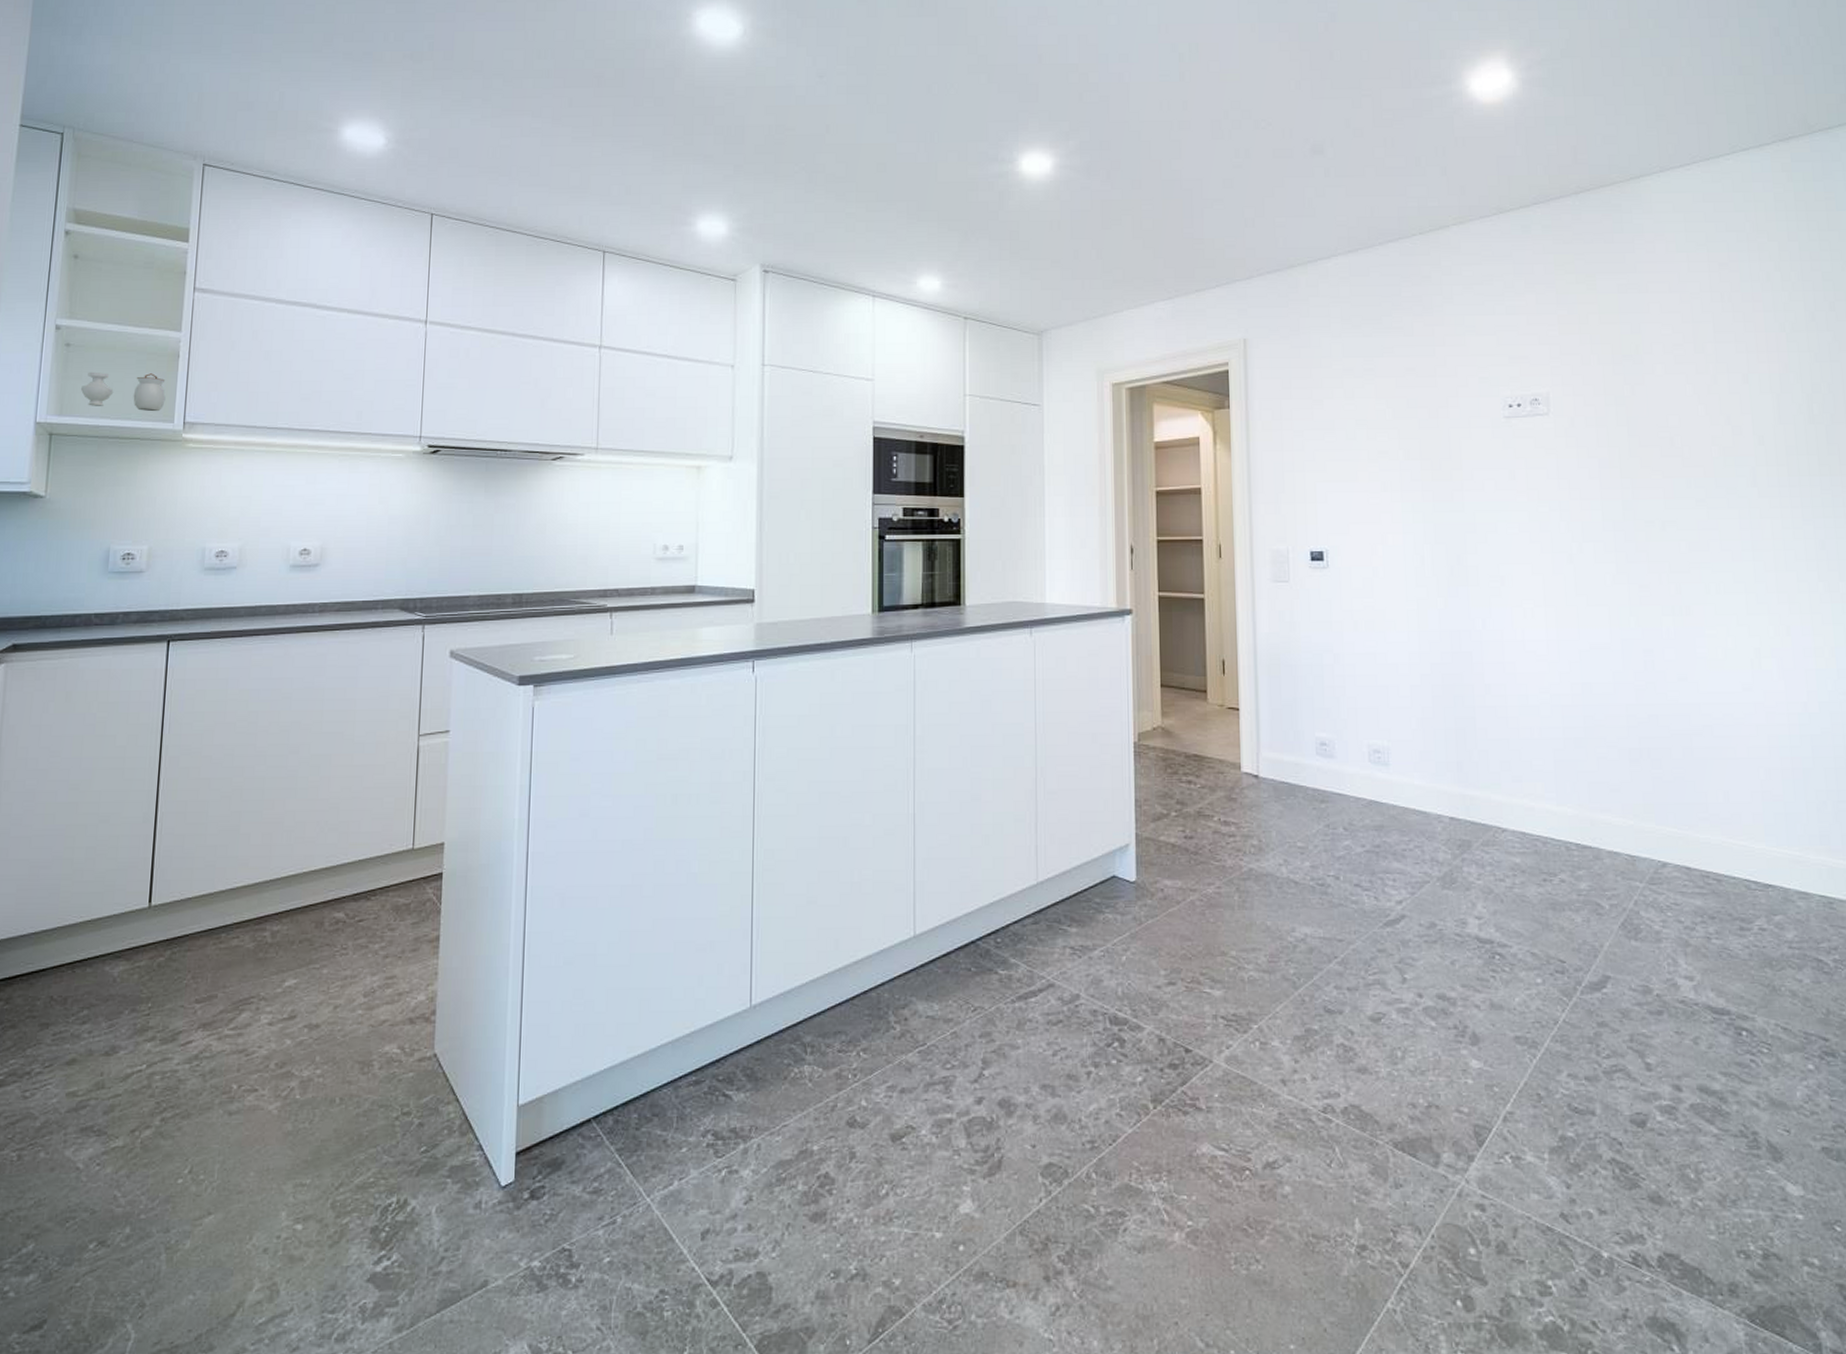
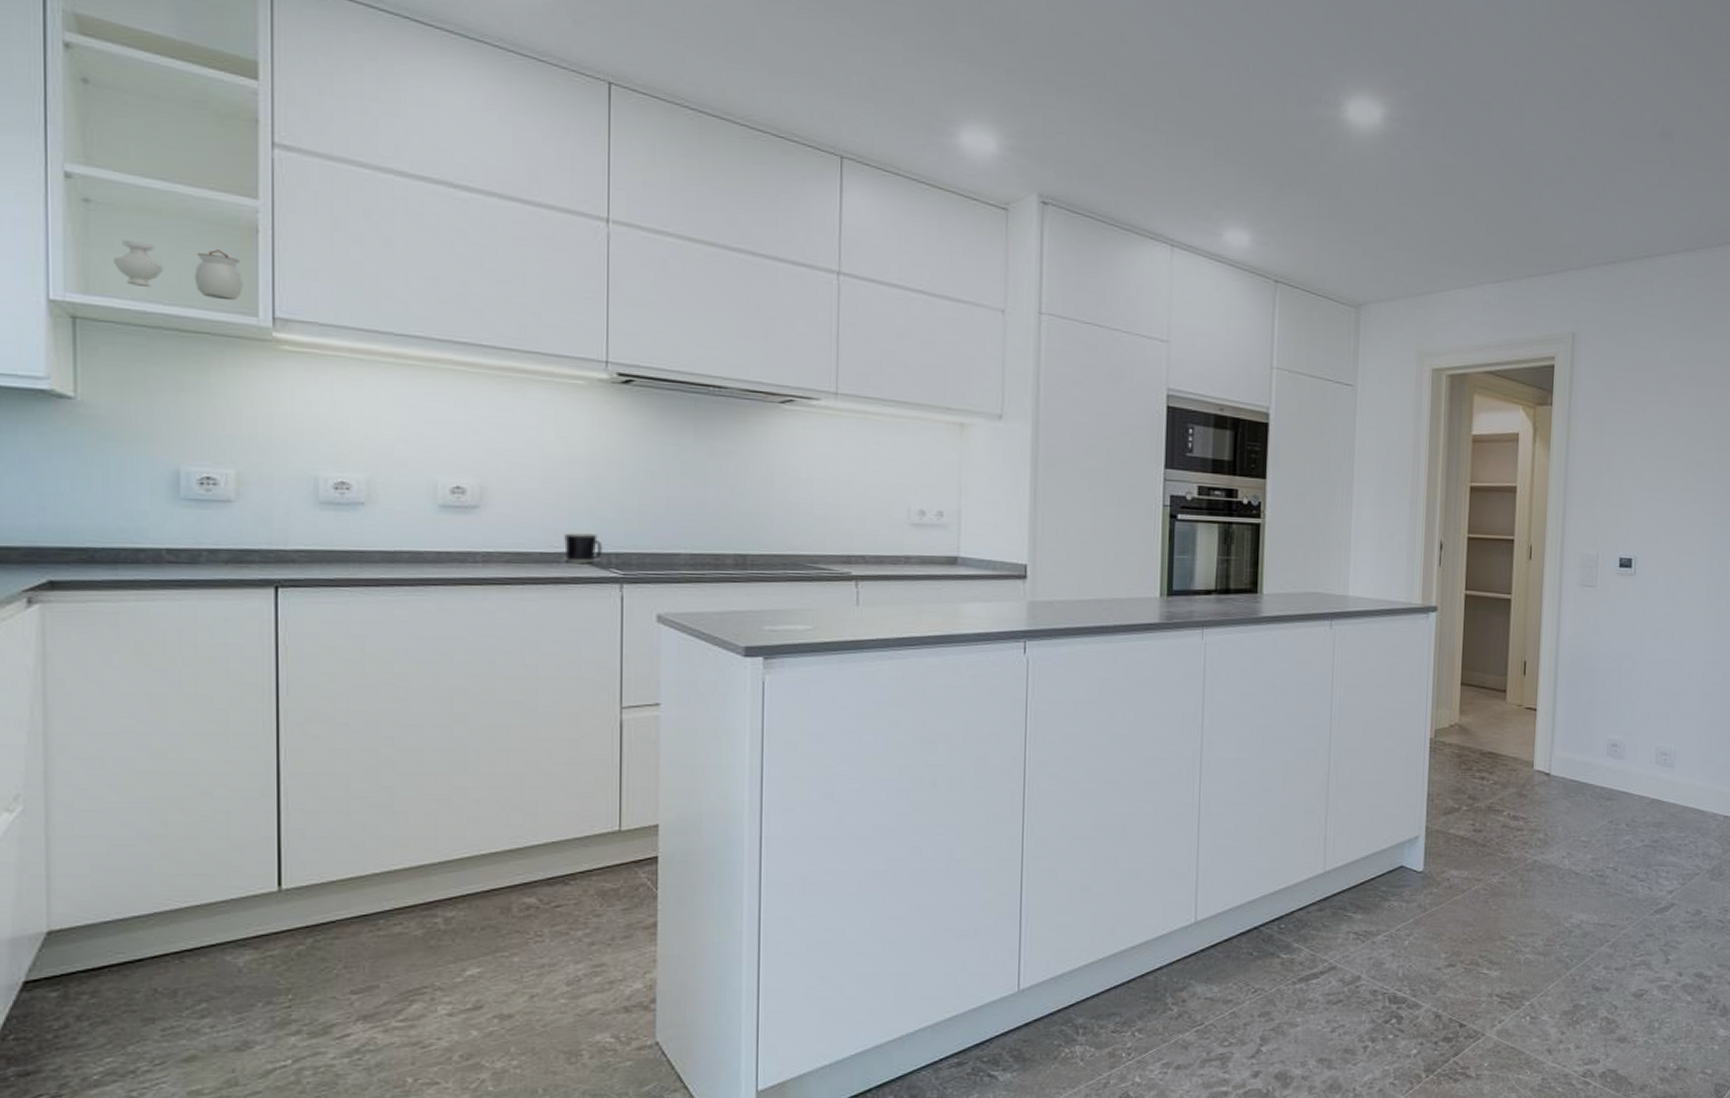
mug: none [381,581,411,610] -> present [564,532,603,564]

